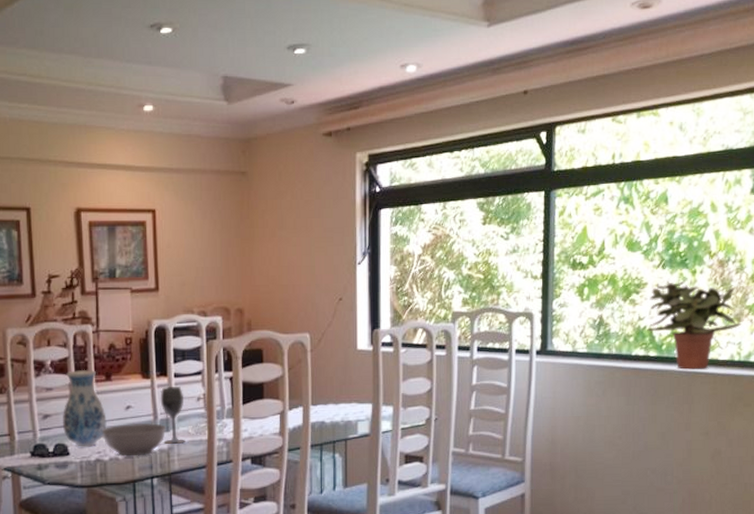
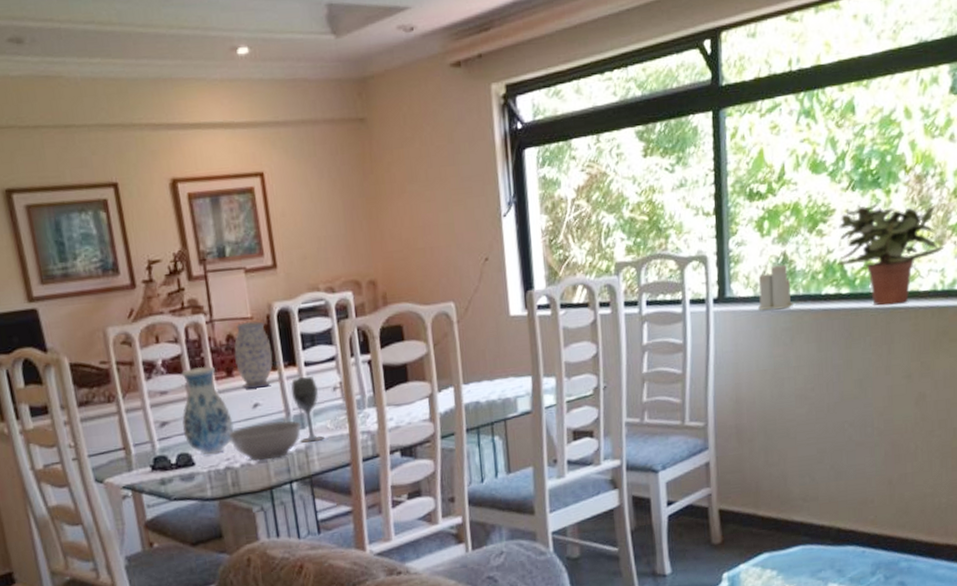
vase: none [113,335,147,393] -> present [234,321,273,389]
candle: none [574,325,606,365] -> present [757,263,793,310]

